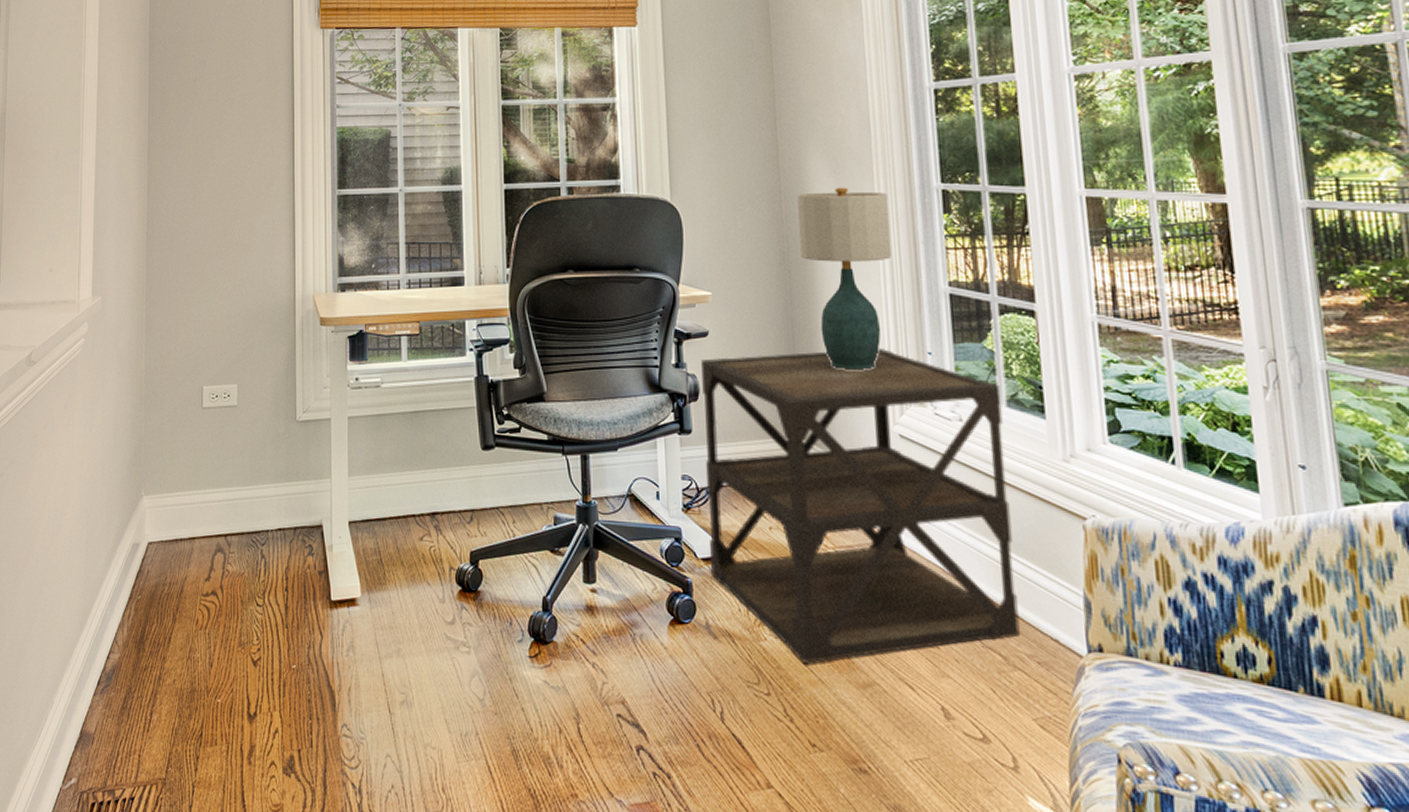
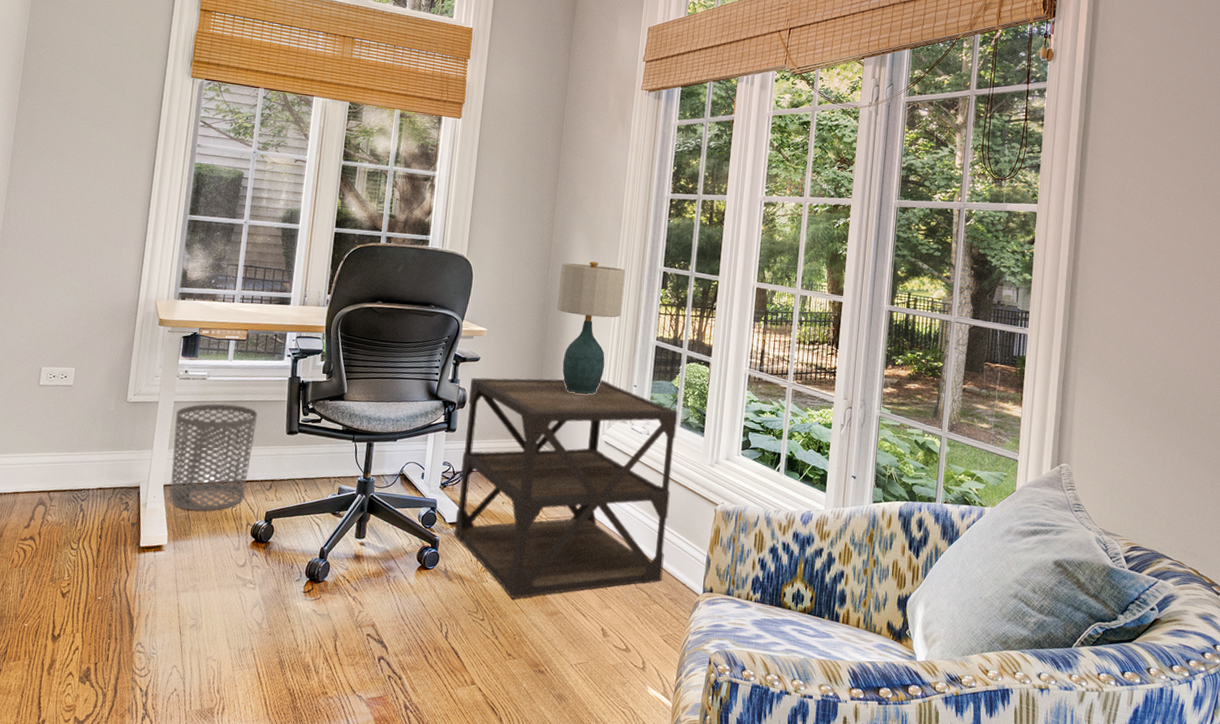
waste bin: none [351,416,445,553] -> present [170,403,258,511]

